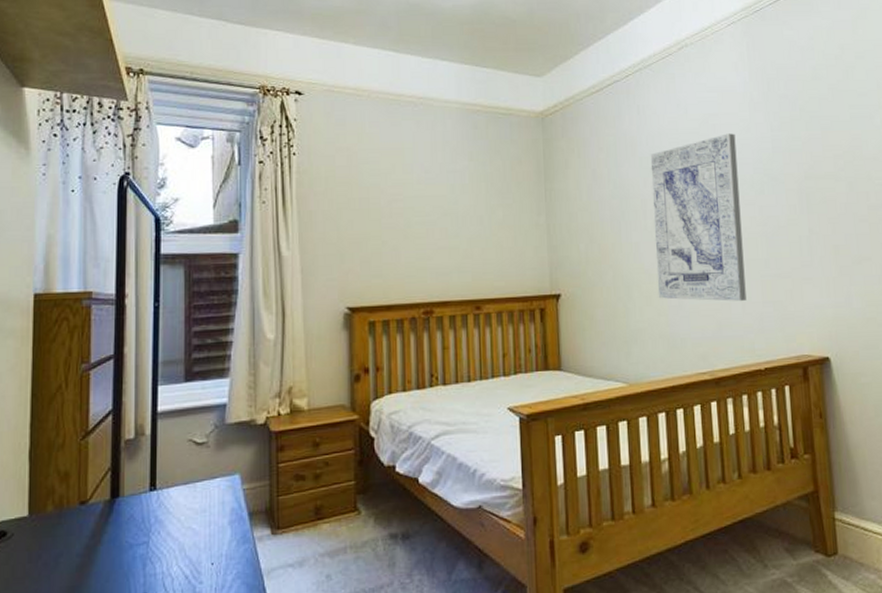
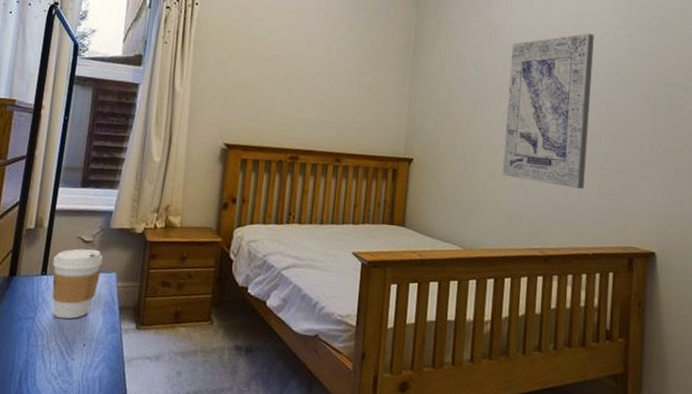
coffee cup: none [162,450,221,538] -> present [52,248,103,319]

